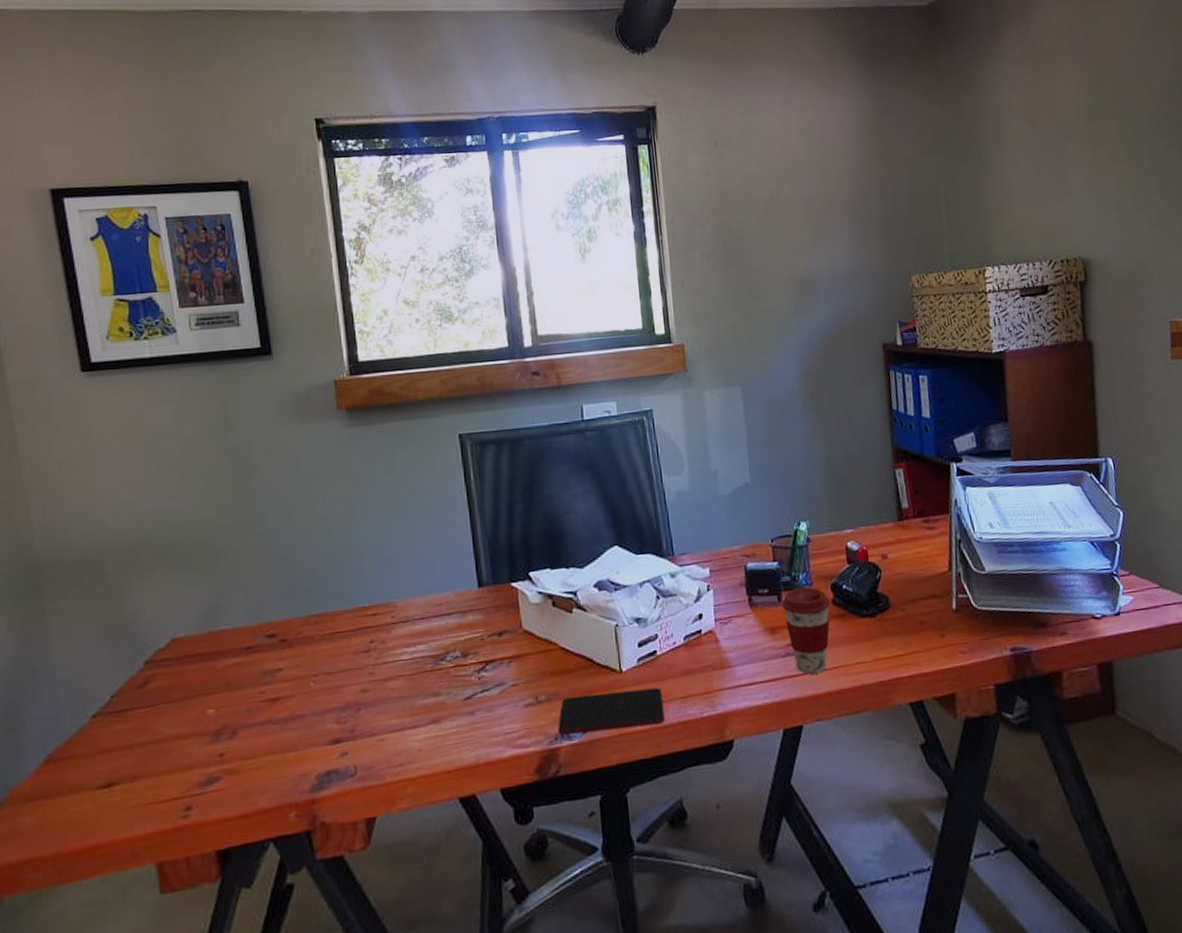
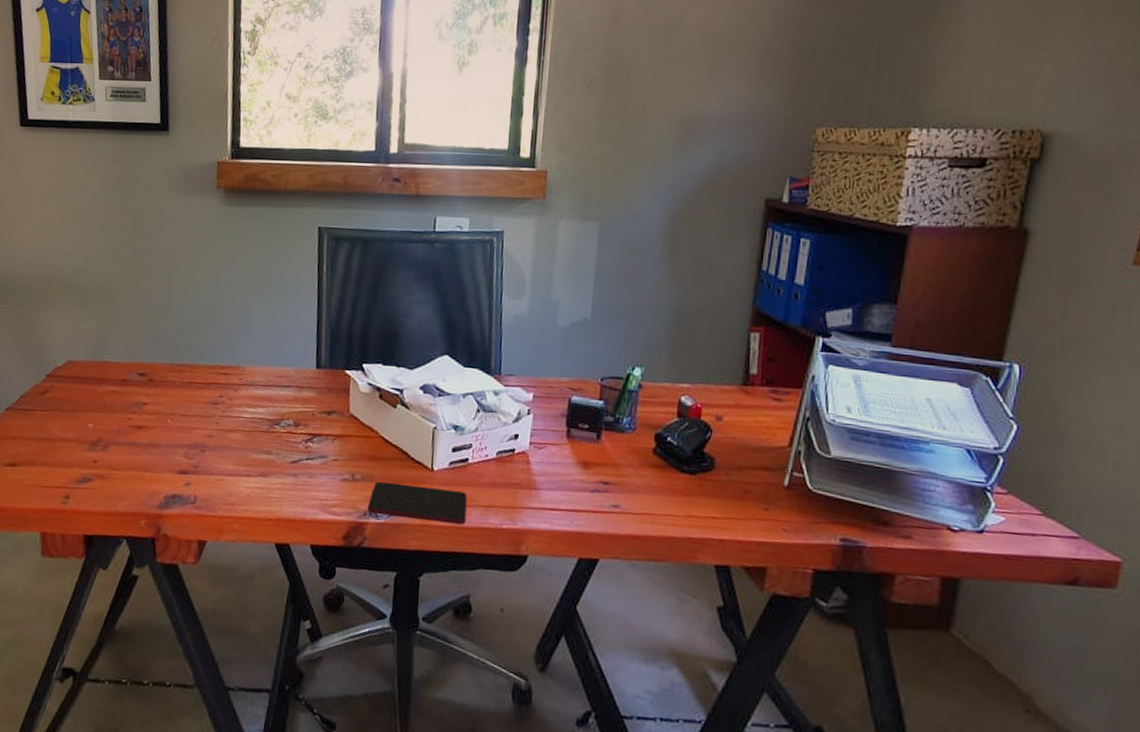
coffee cup: present [782,587,831,675] -> none [600,430,652,515]

